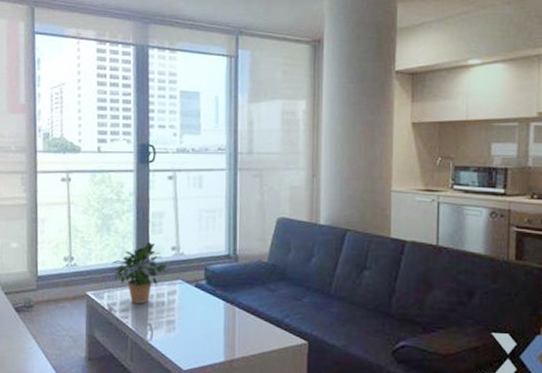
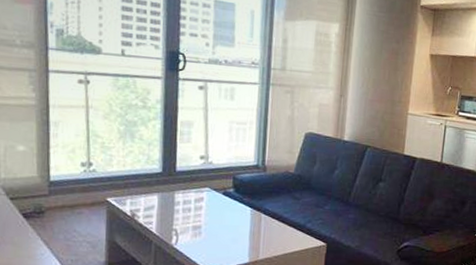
potted plant: present [112,242,168,304] -> none [135,150,196,210]

